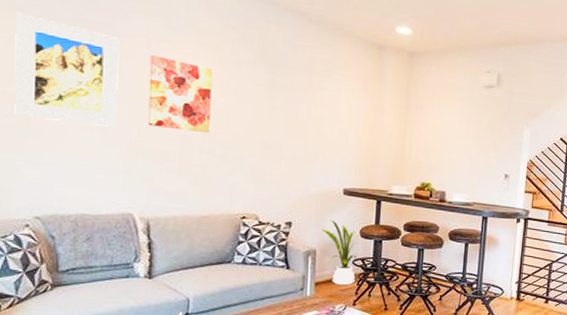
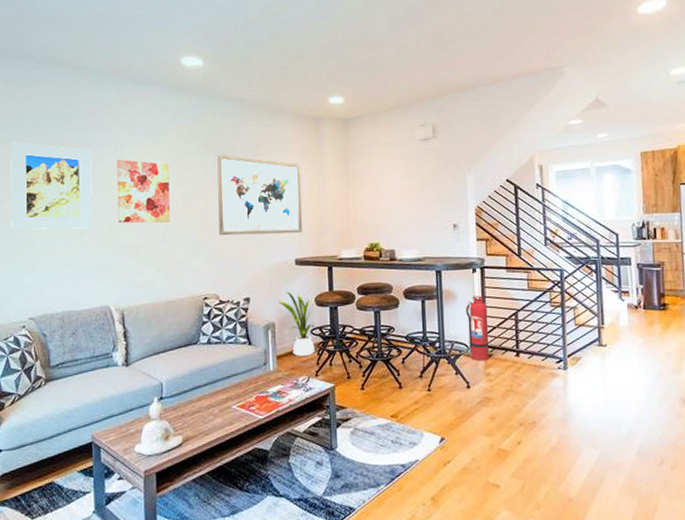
wall art: none [264,67,360,164] -> present [217,154,303,236]
fire extinguisher: none [504,244,526,305] -> present [466,296,489,361]

